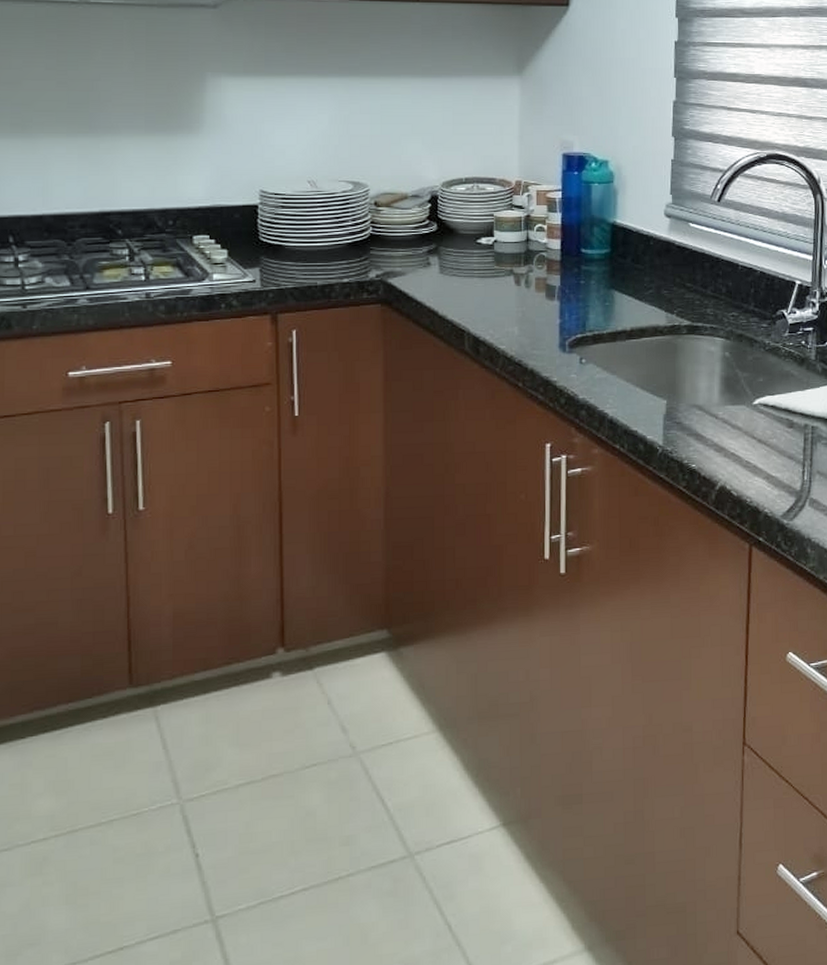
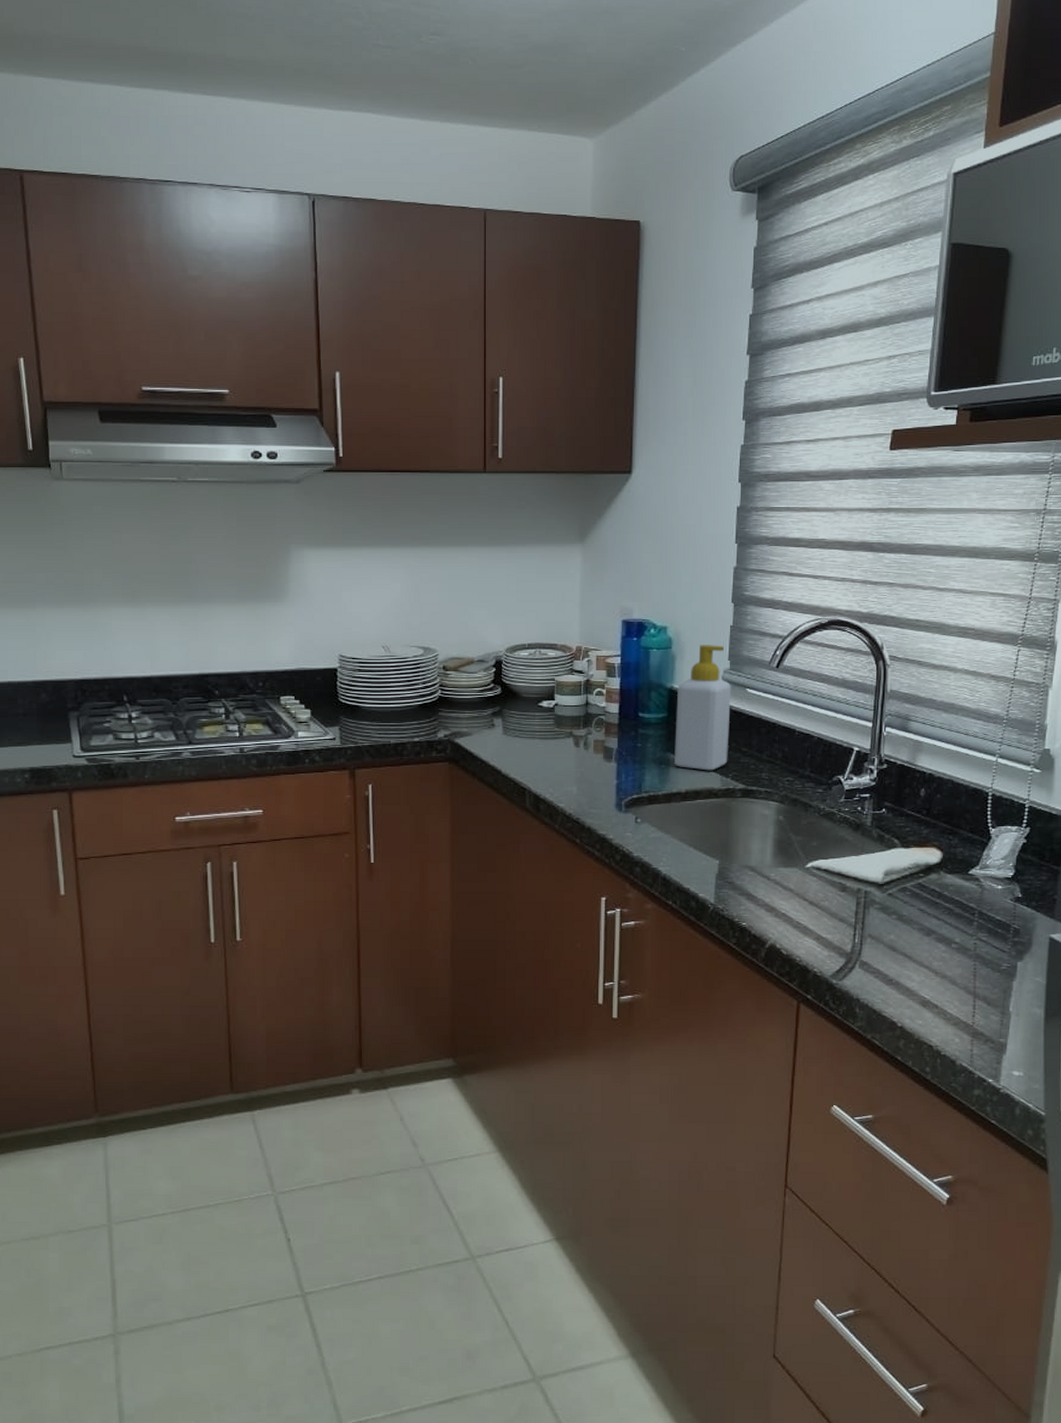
soap bottle: none [618,179,674,308] -> present [675,645,731,771]

